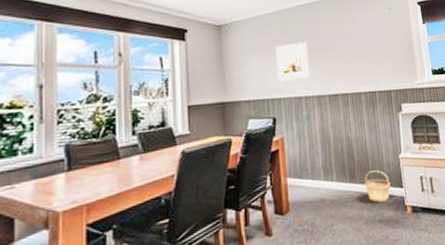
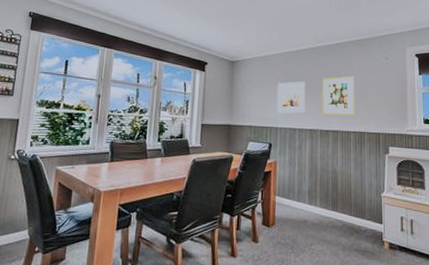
wall art: none [325,31,363,78] -> present [322,76,355,116]
basket: present [364,170,391,203] -> none [345,203,370,233]

